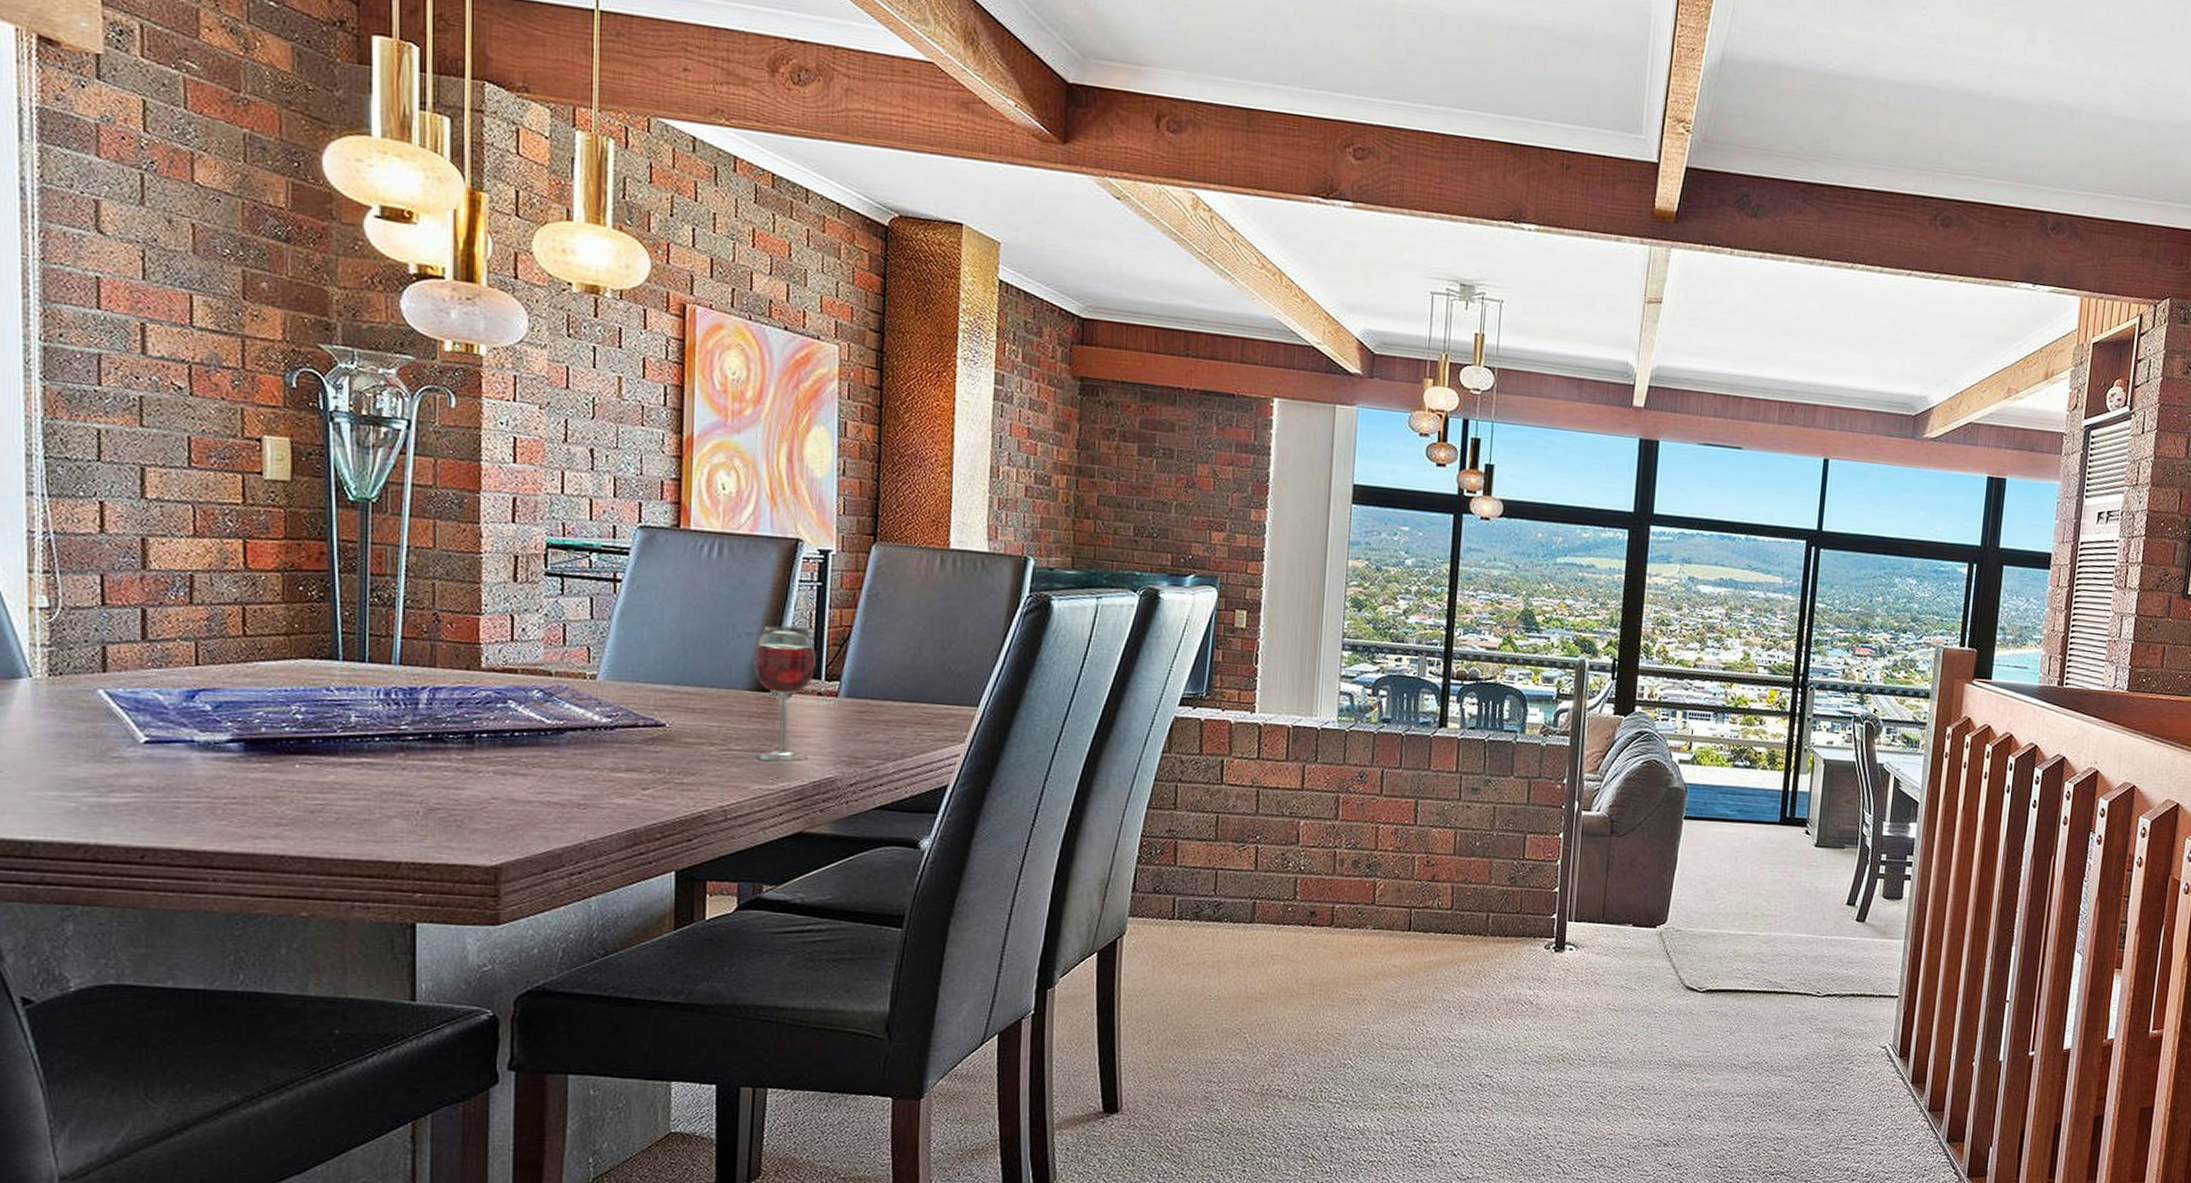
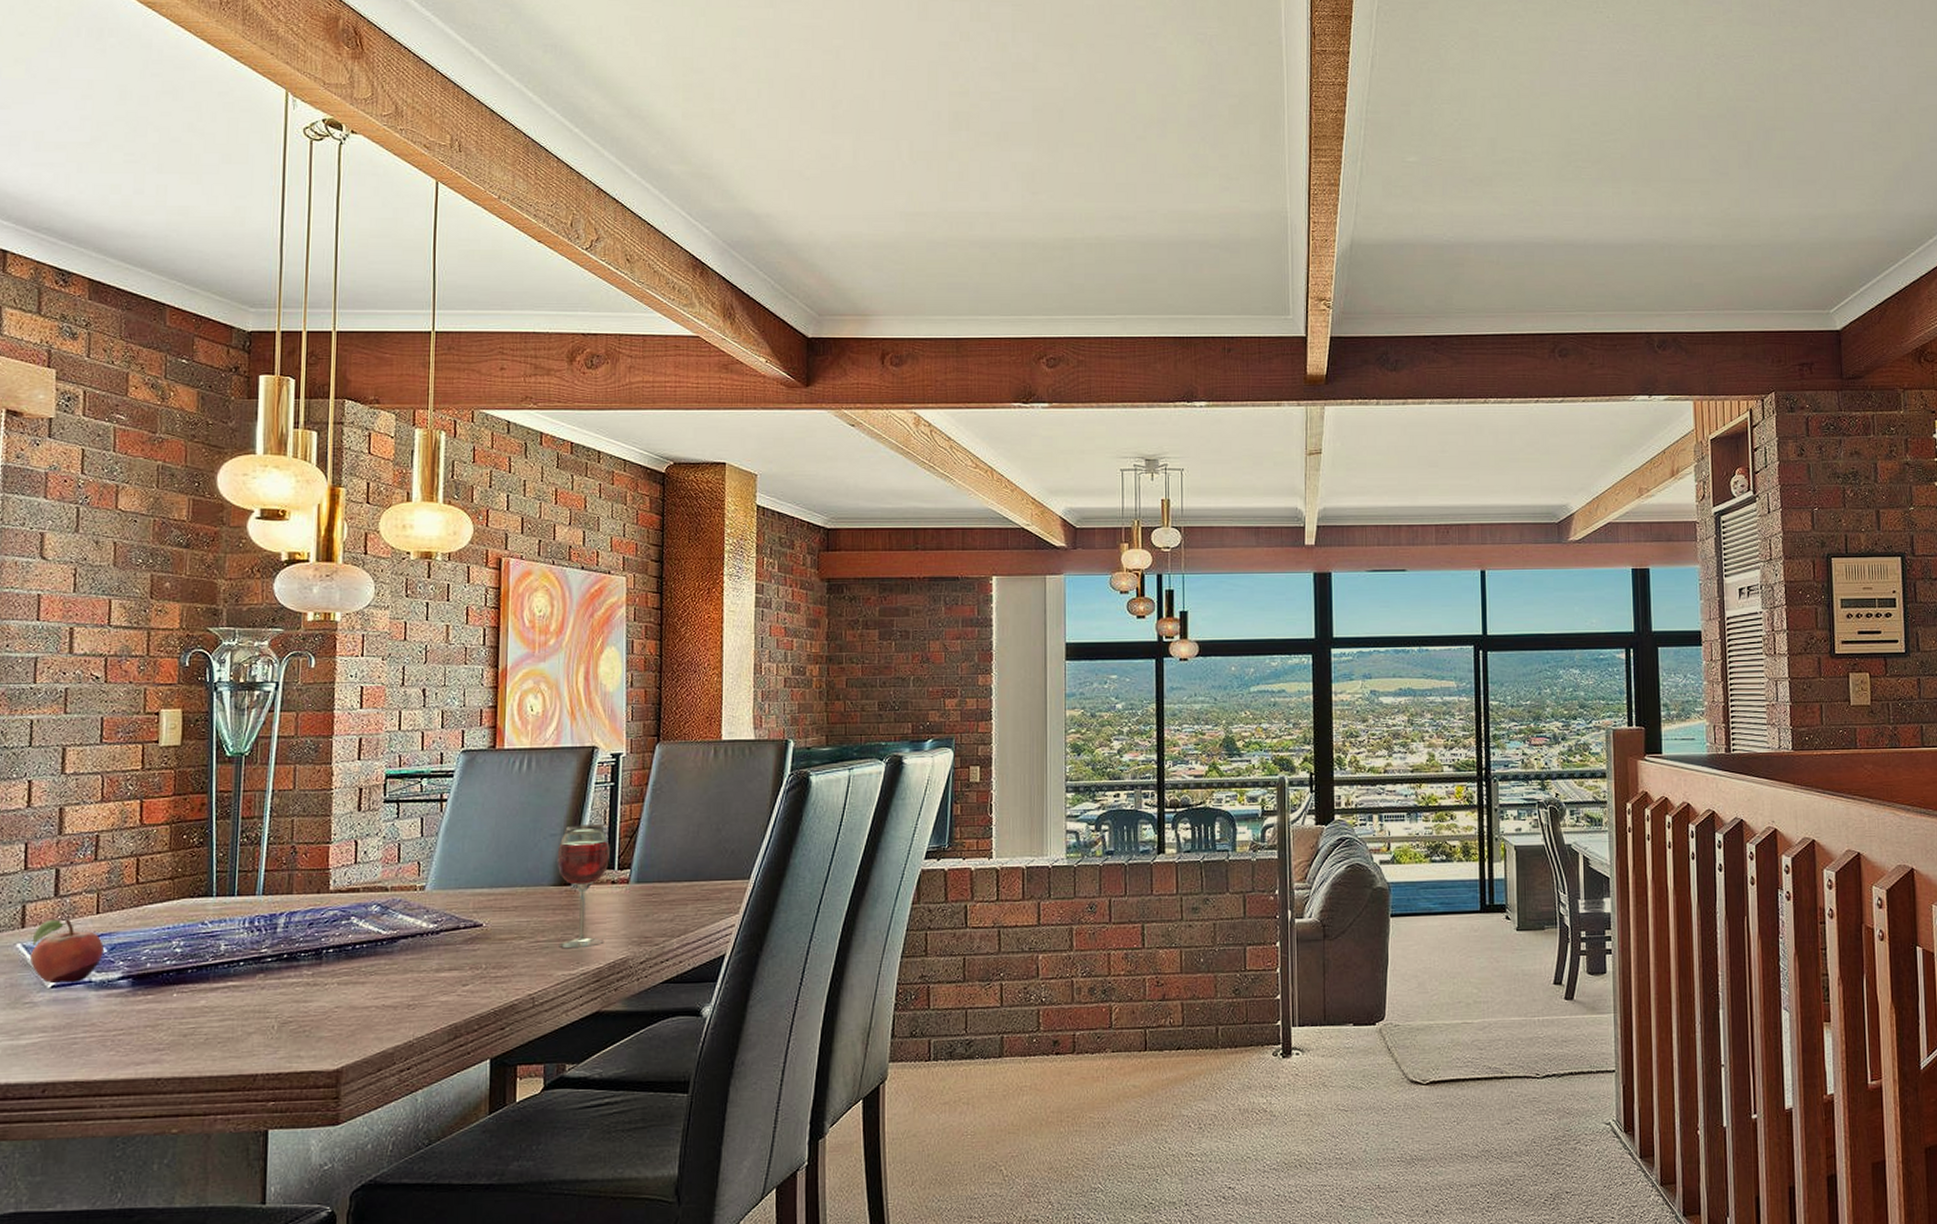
fruit: none [115,666,208,741] -> present [29,919,105,984]

